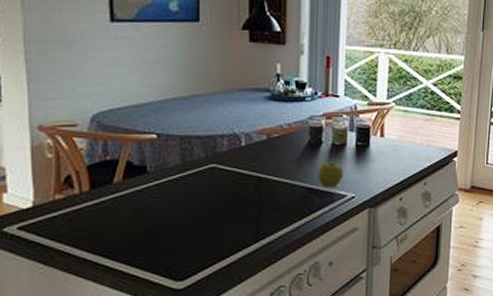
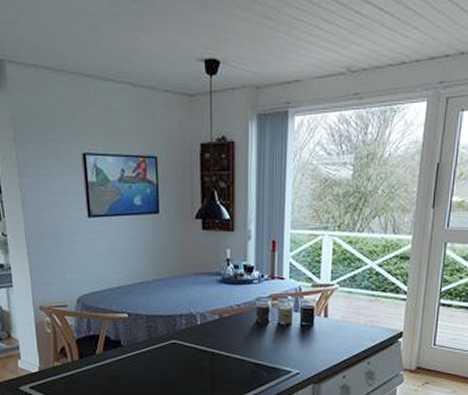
apple: present [318,161,344,188] -> none [265,340,289,364]

